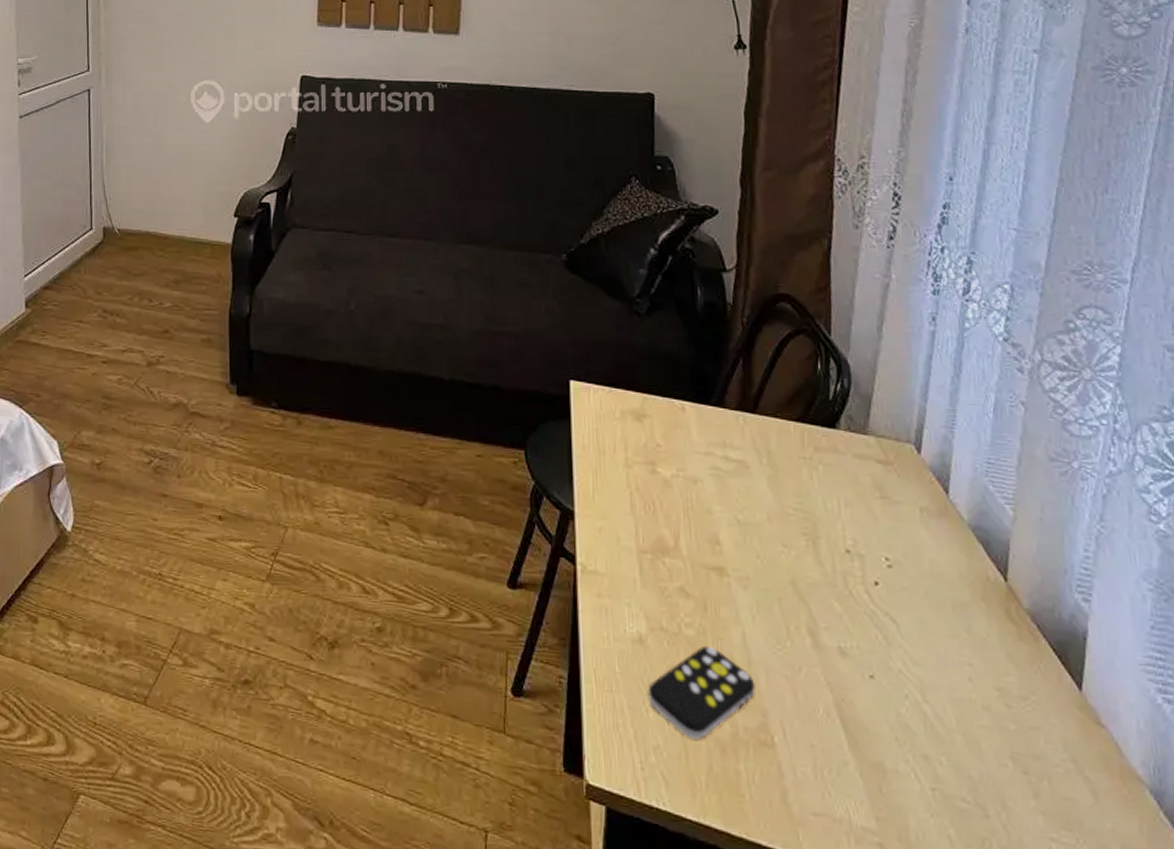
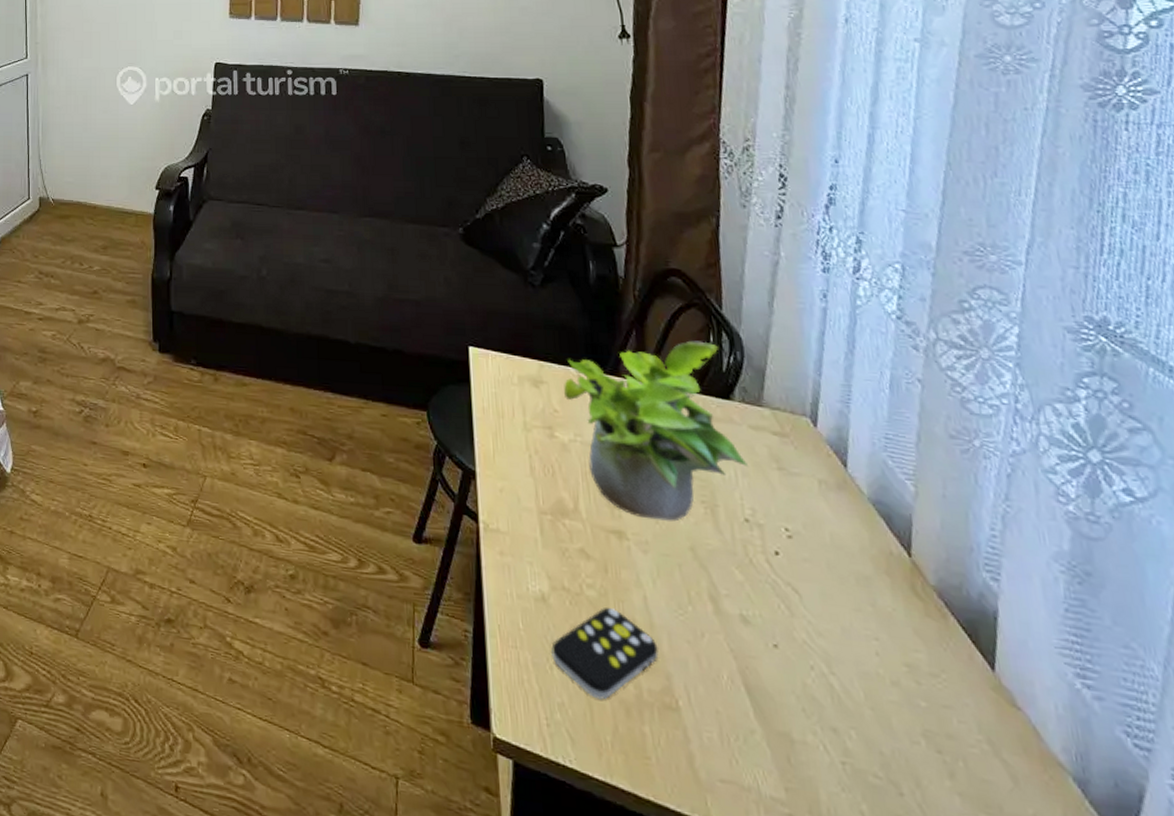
potted plant: none [667,368,851,555] -> present [564,340,748,522]

